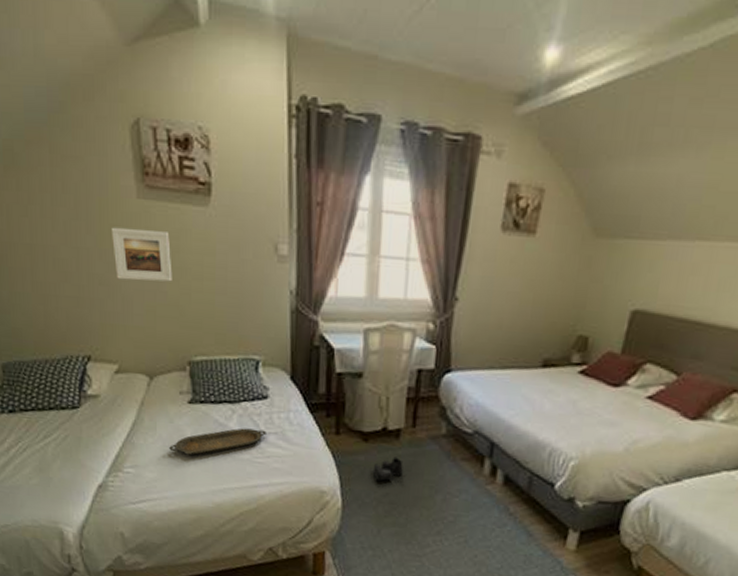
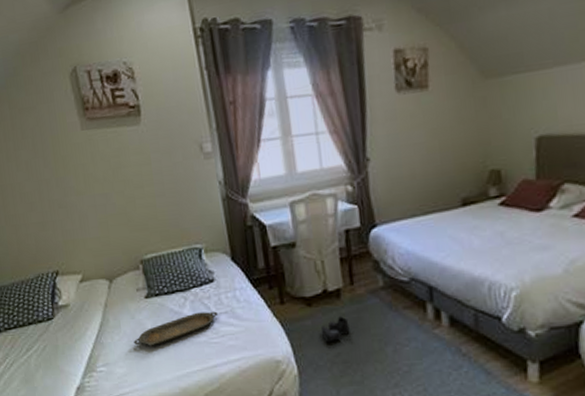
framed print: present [111,227,172,282] -> none [63,153,118,201]

